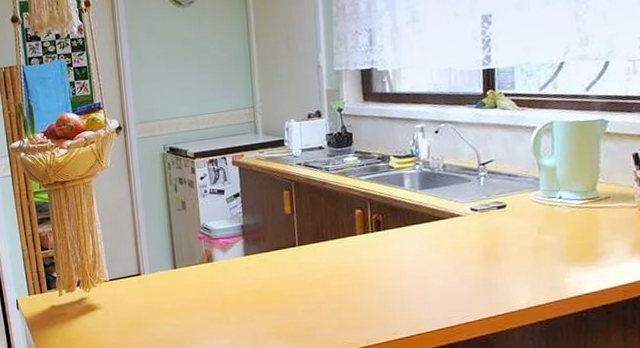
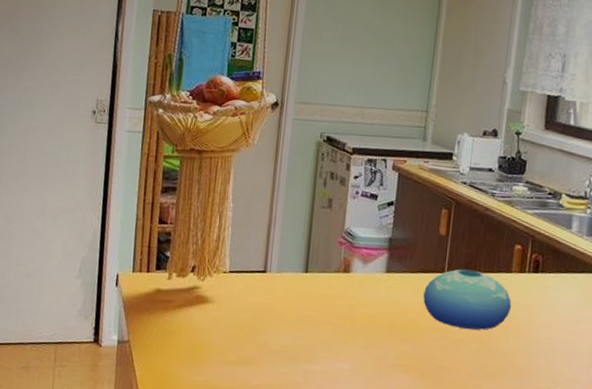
bowl: none [281,239,362,292] -> present [423,269,512,330]

